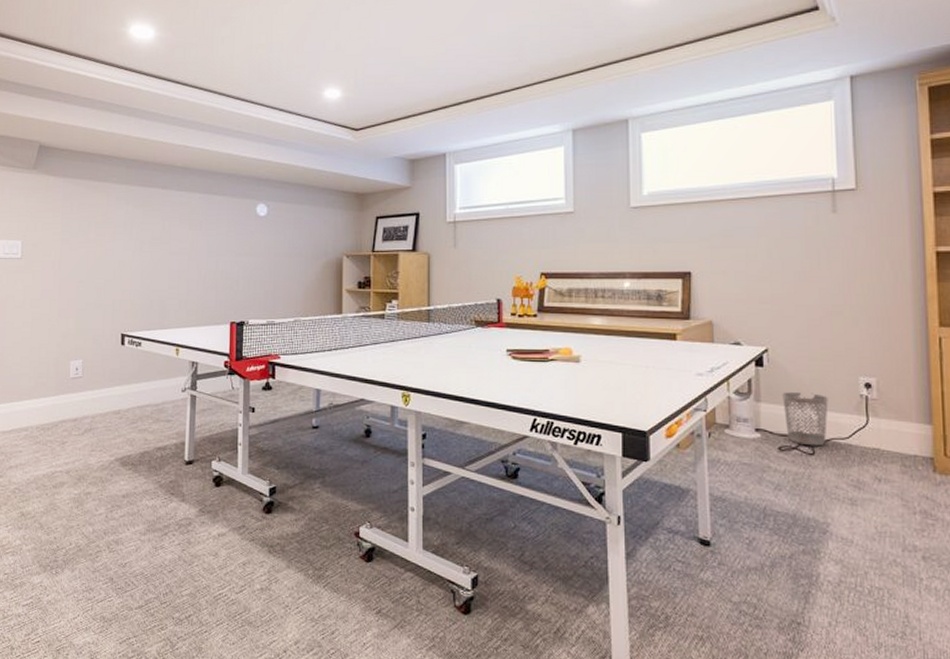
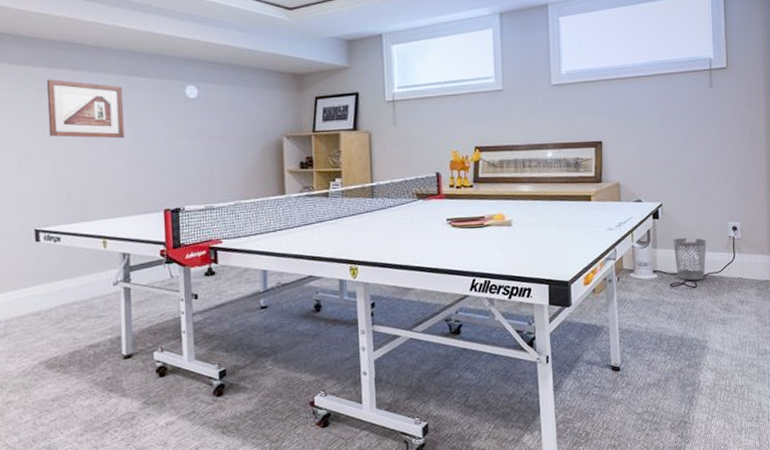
picture frame: none [139,197,203,253] -> present [46,79,124,139]

